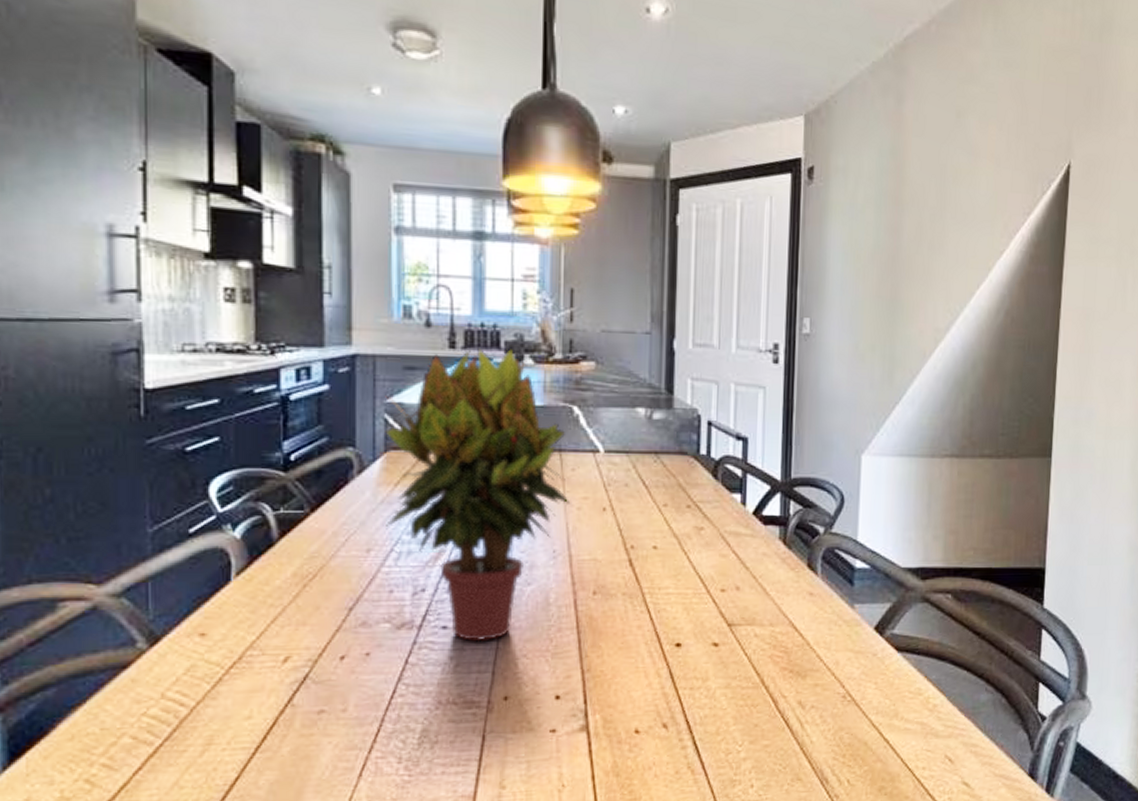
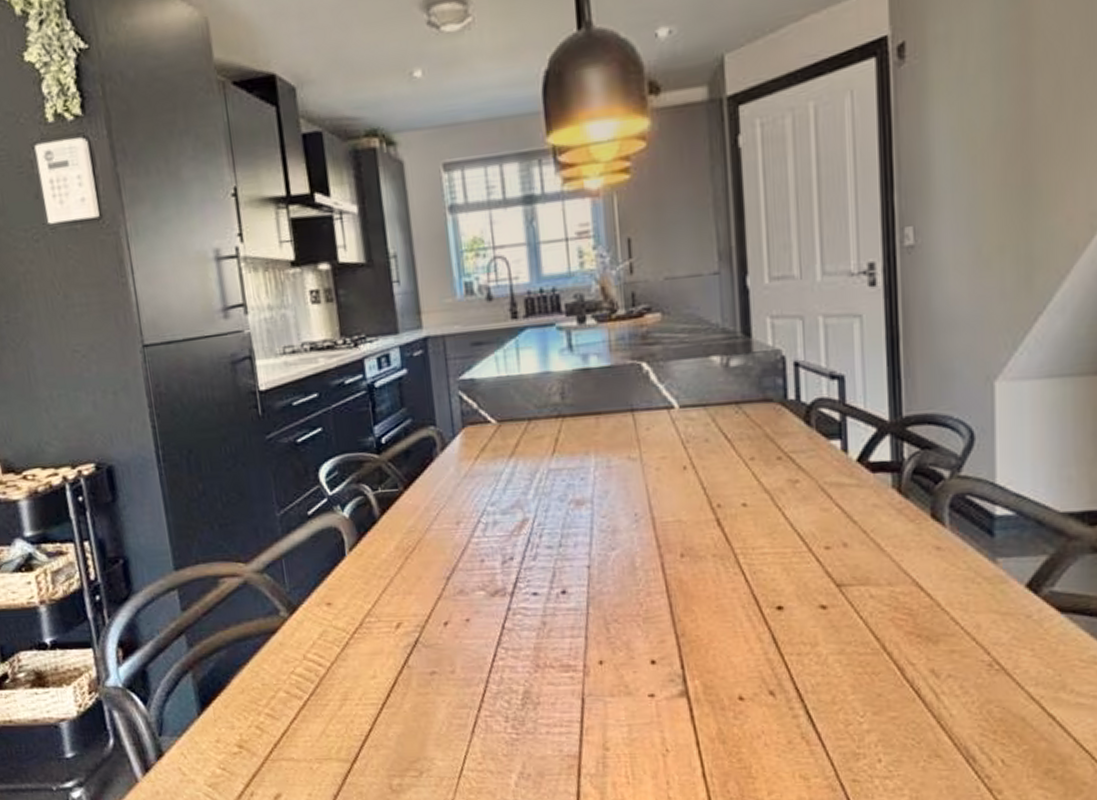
potted plant: present [385,347,571,642] -> none [457,310,649,607]

